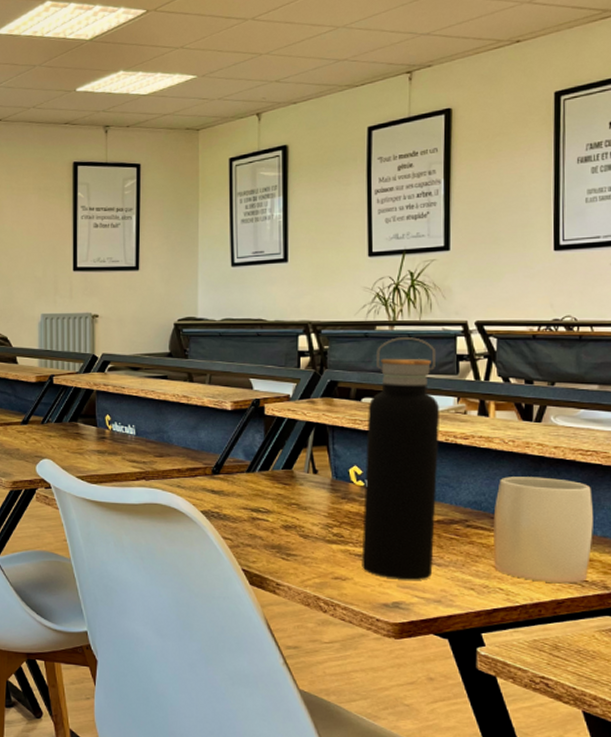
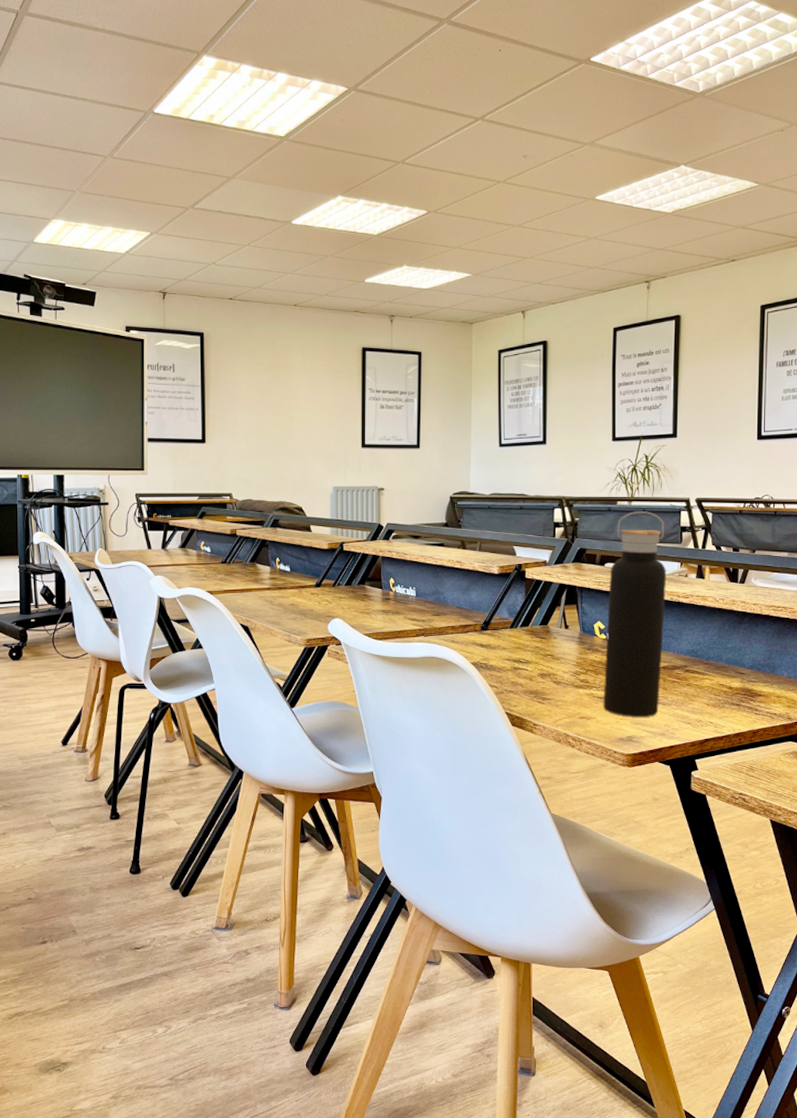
mug: present [493,477,593,584] -> none [706,629,781,717]

